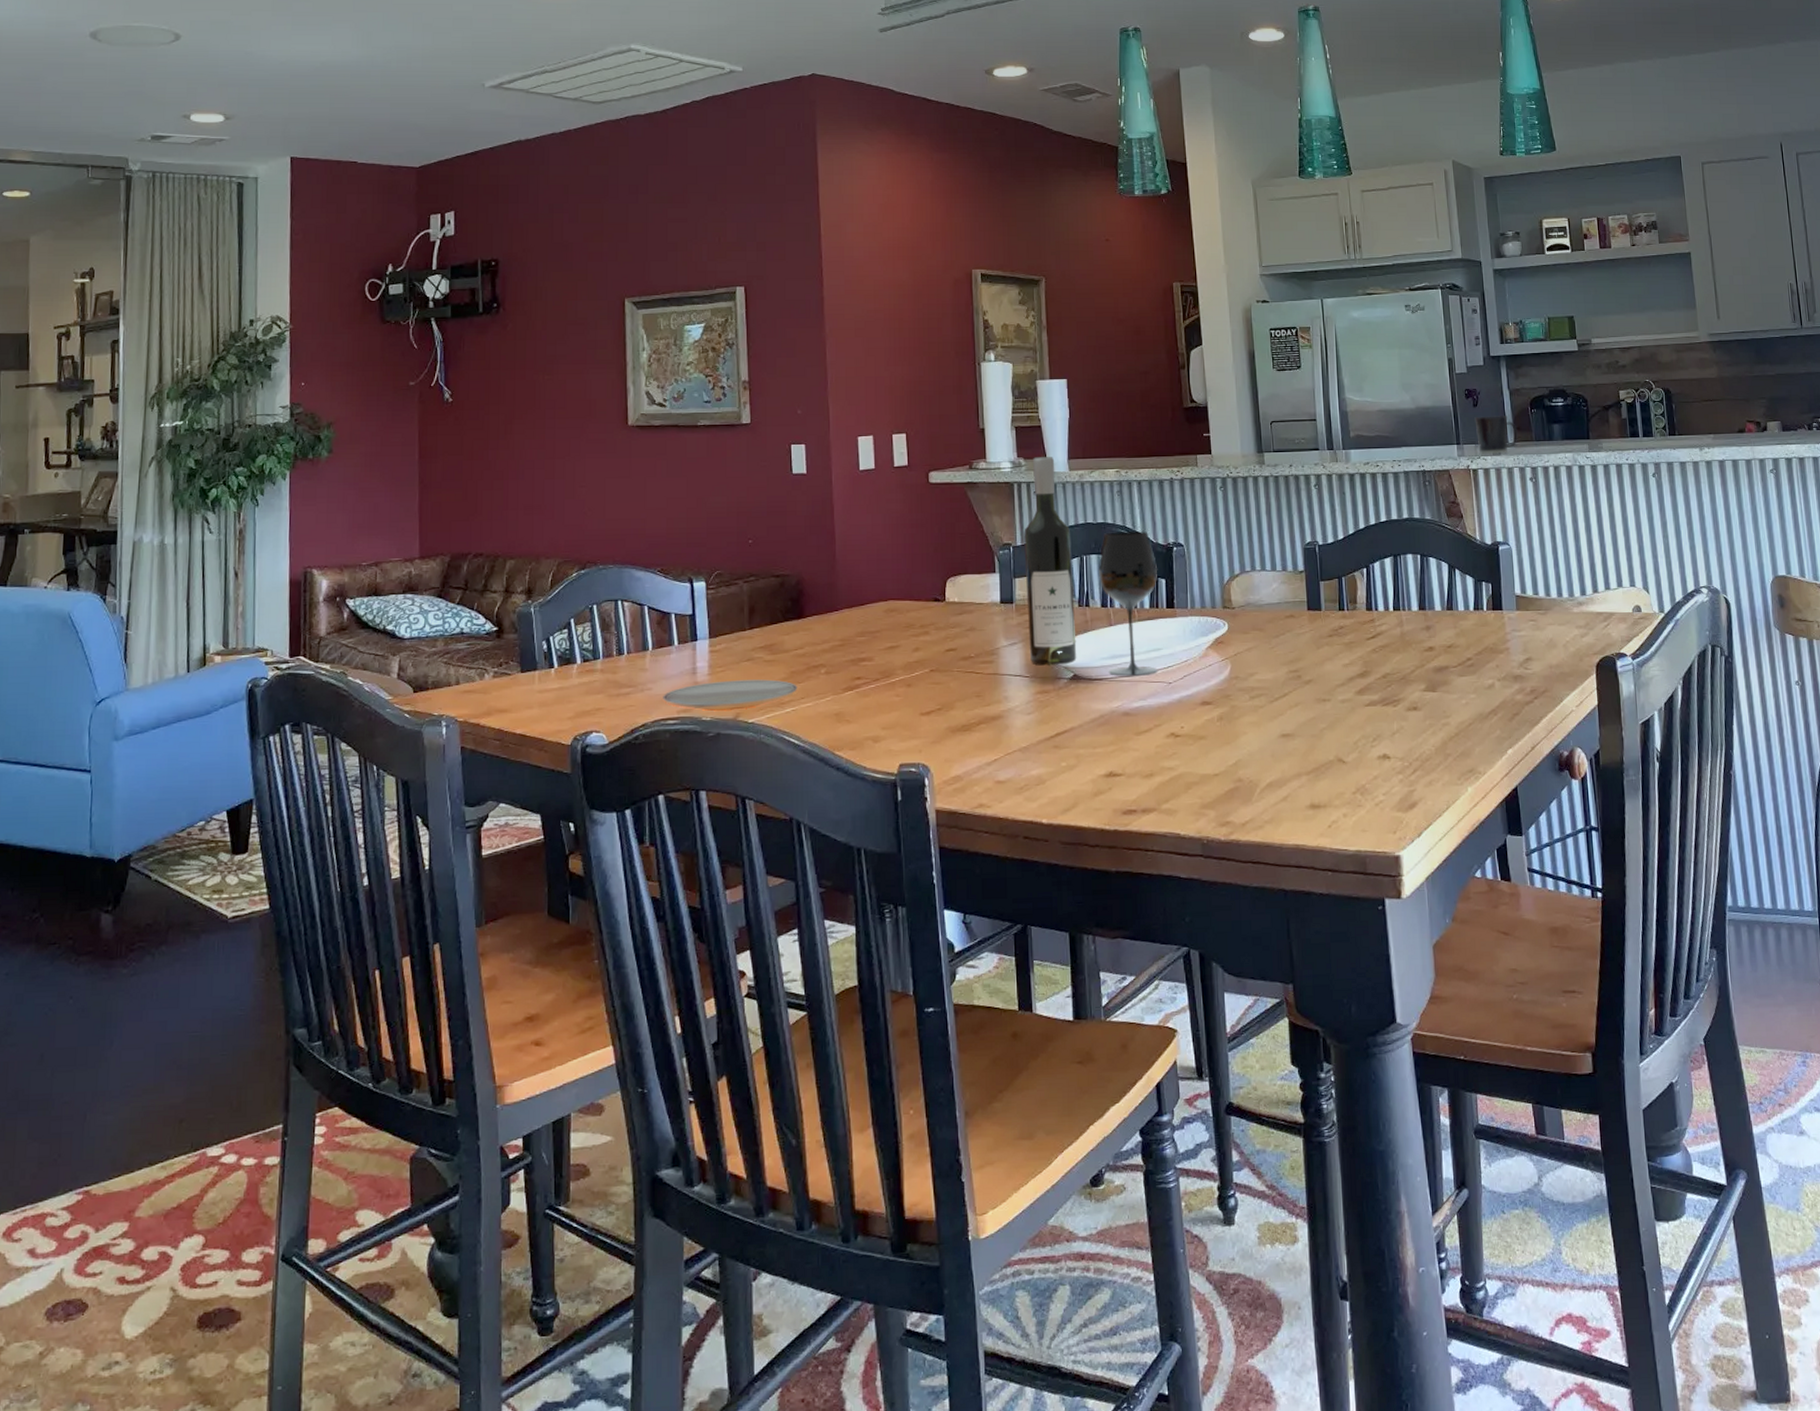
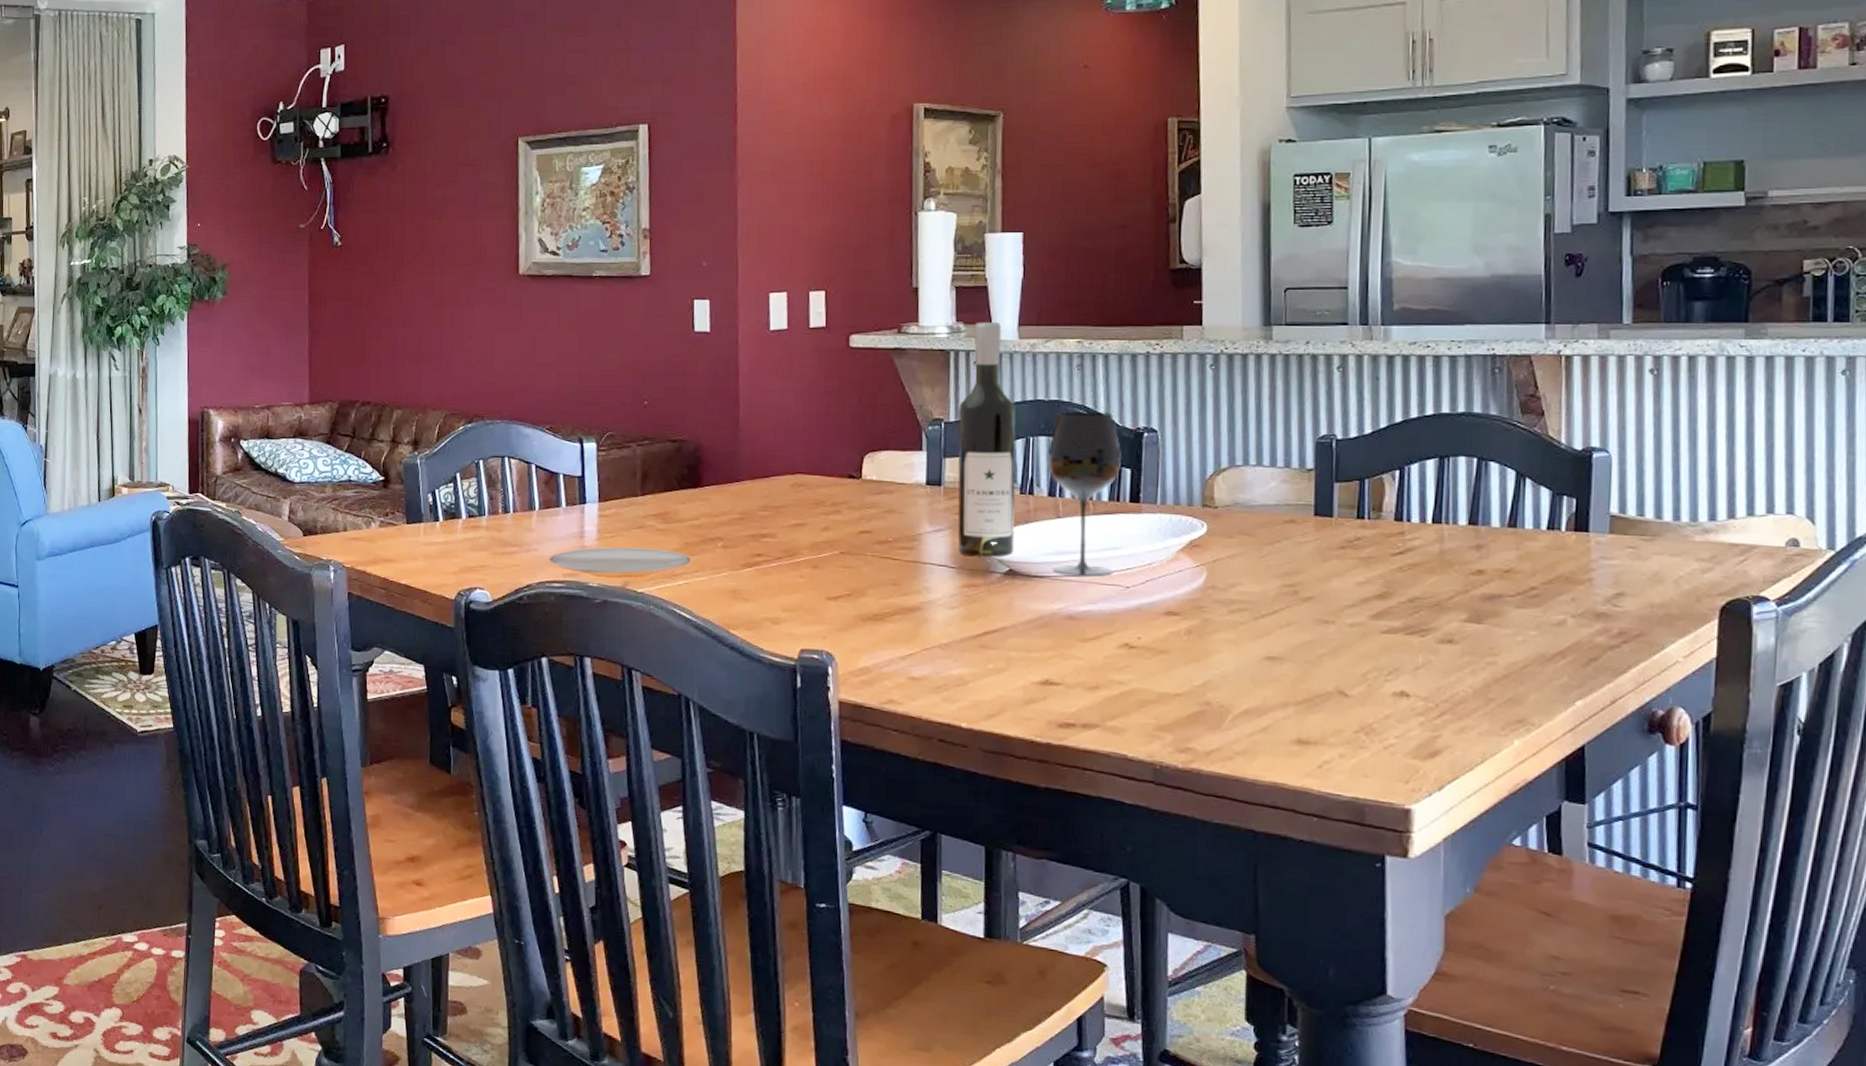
mug: present [1474,416,1518,454] -> none [1575,288,1638,337]

